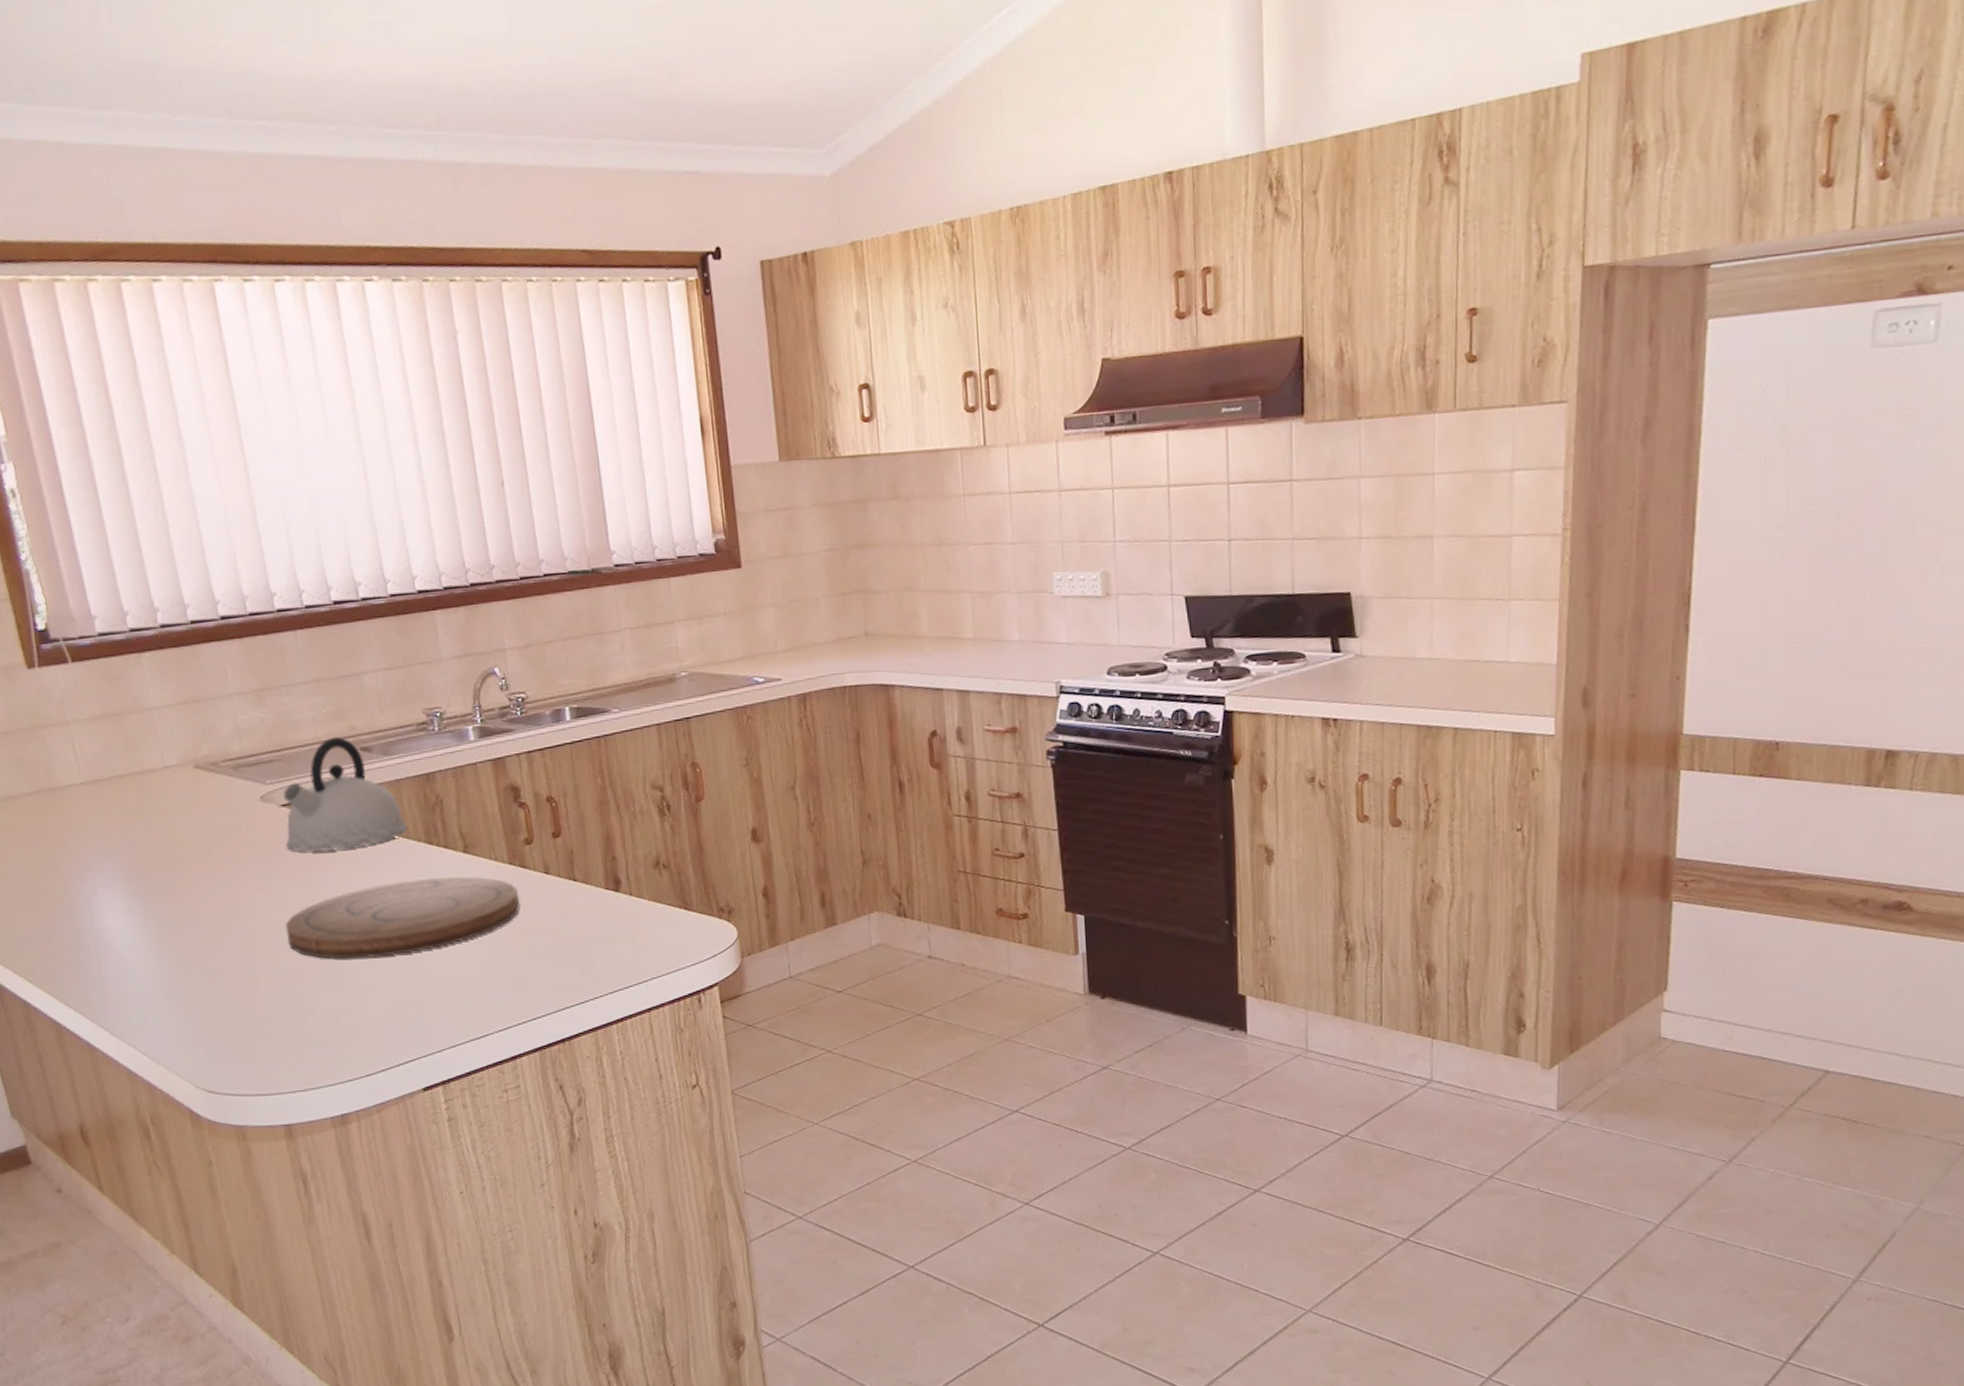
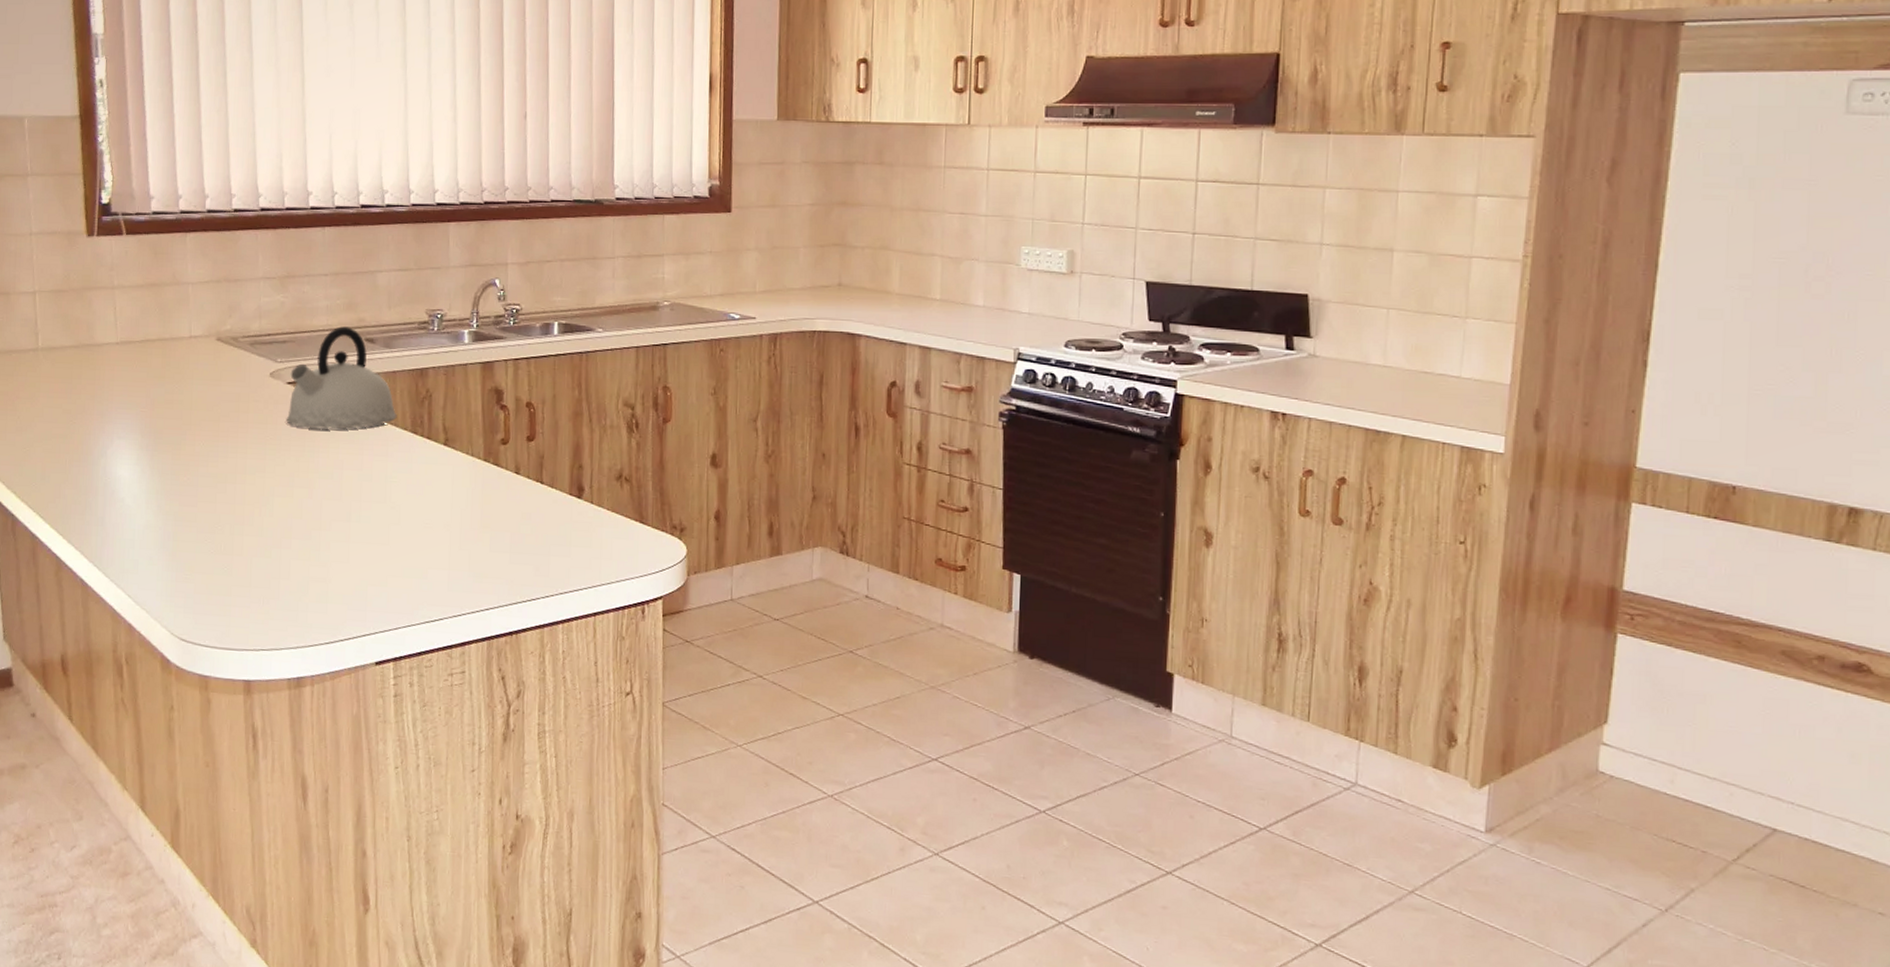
cutting board: present [285,876,520,959] -> none [274,464,489,533]

